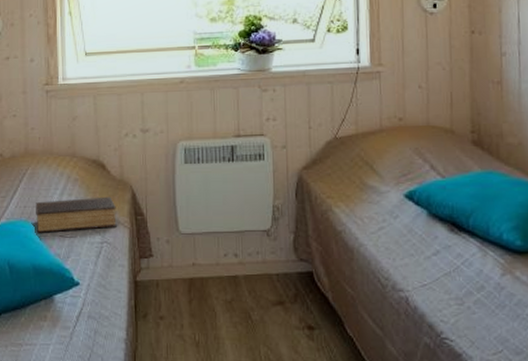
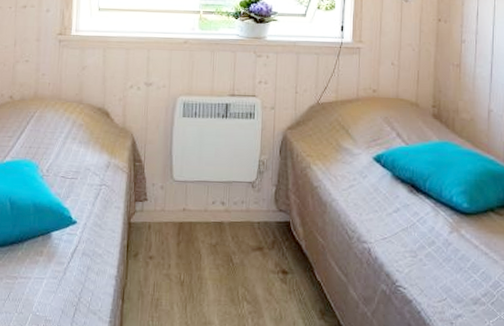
book: present [36,196,118,233] -> none [40,142,117,173]

